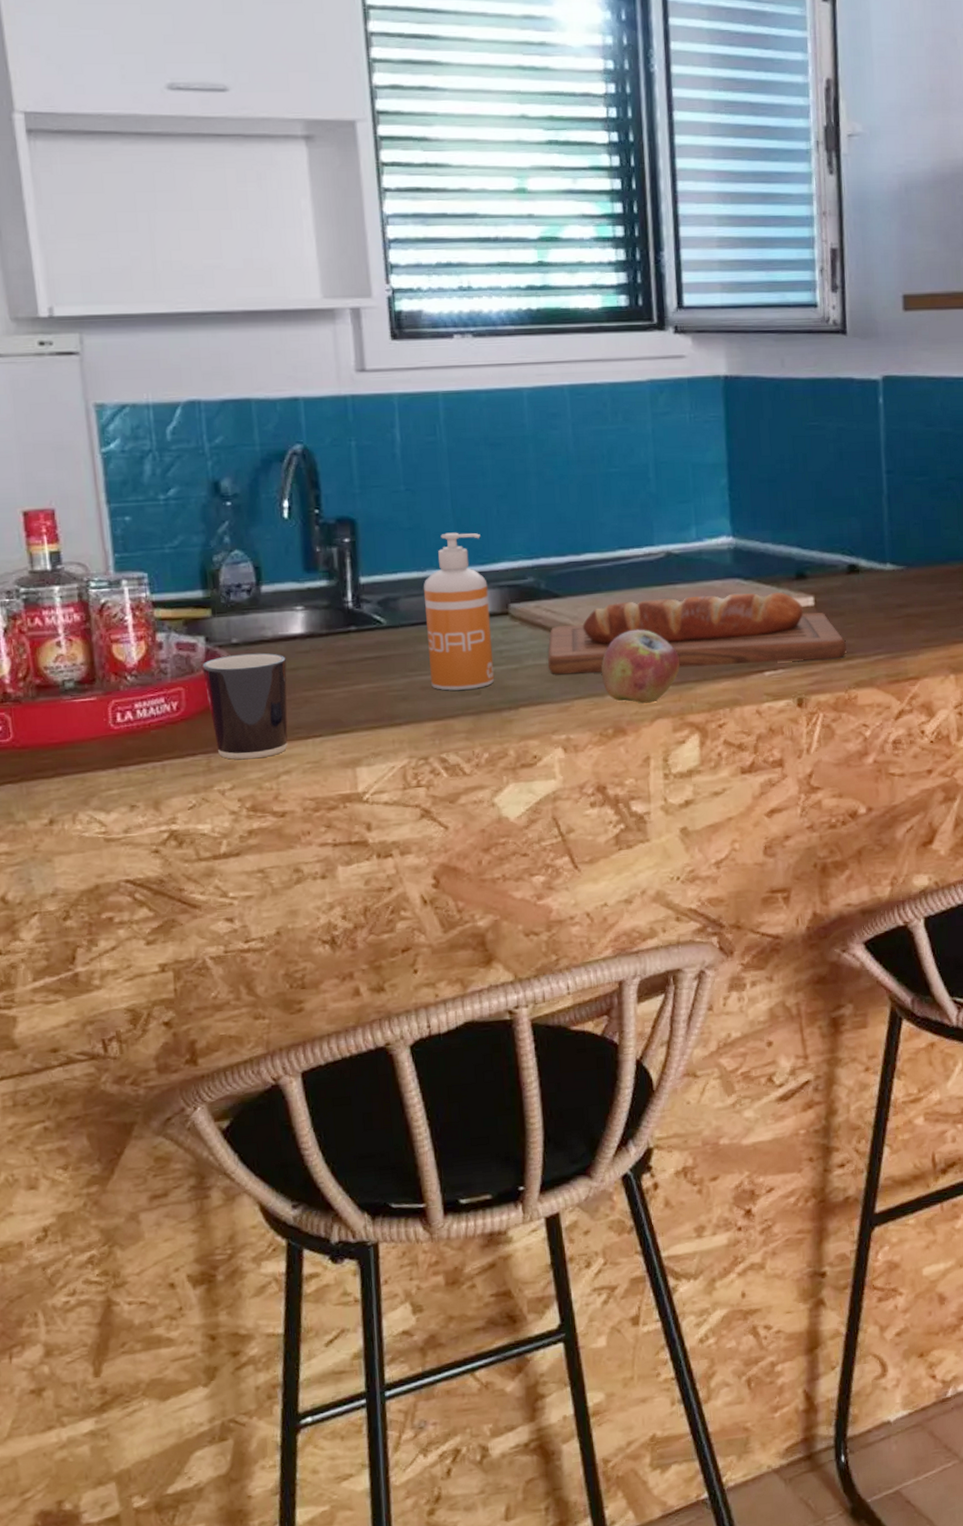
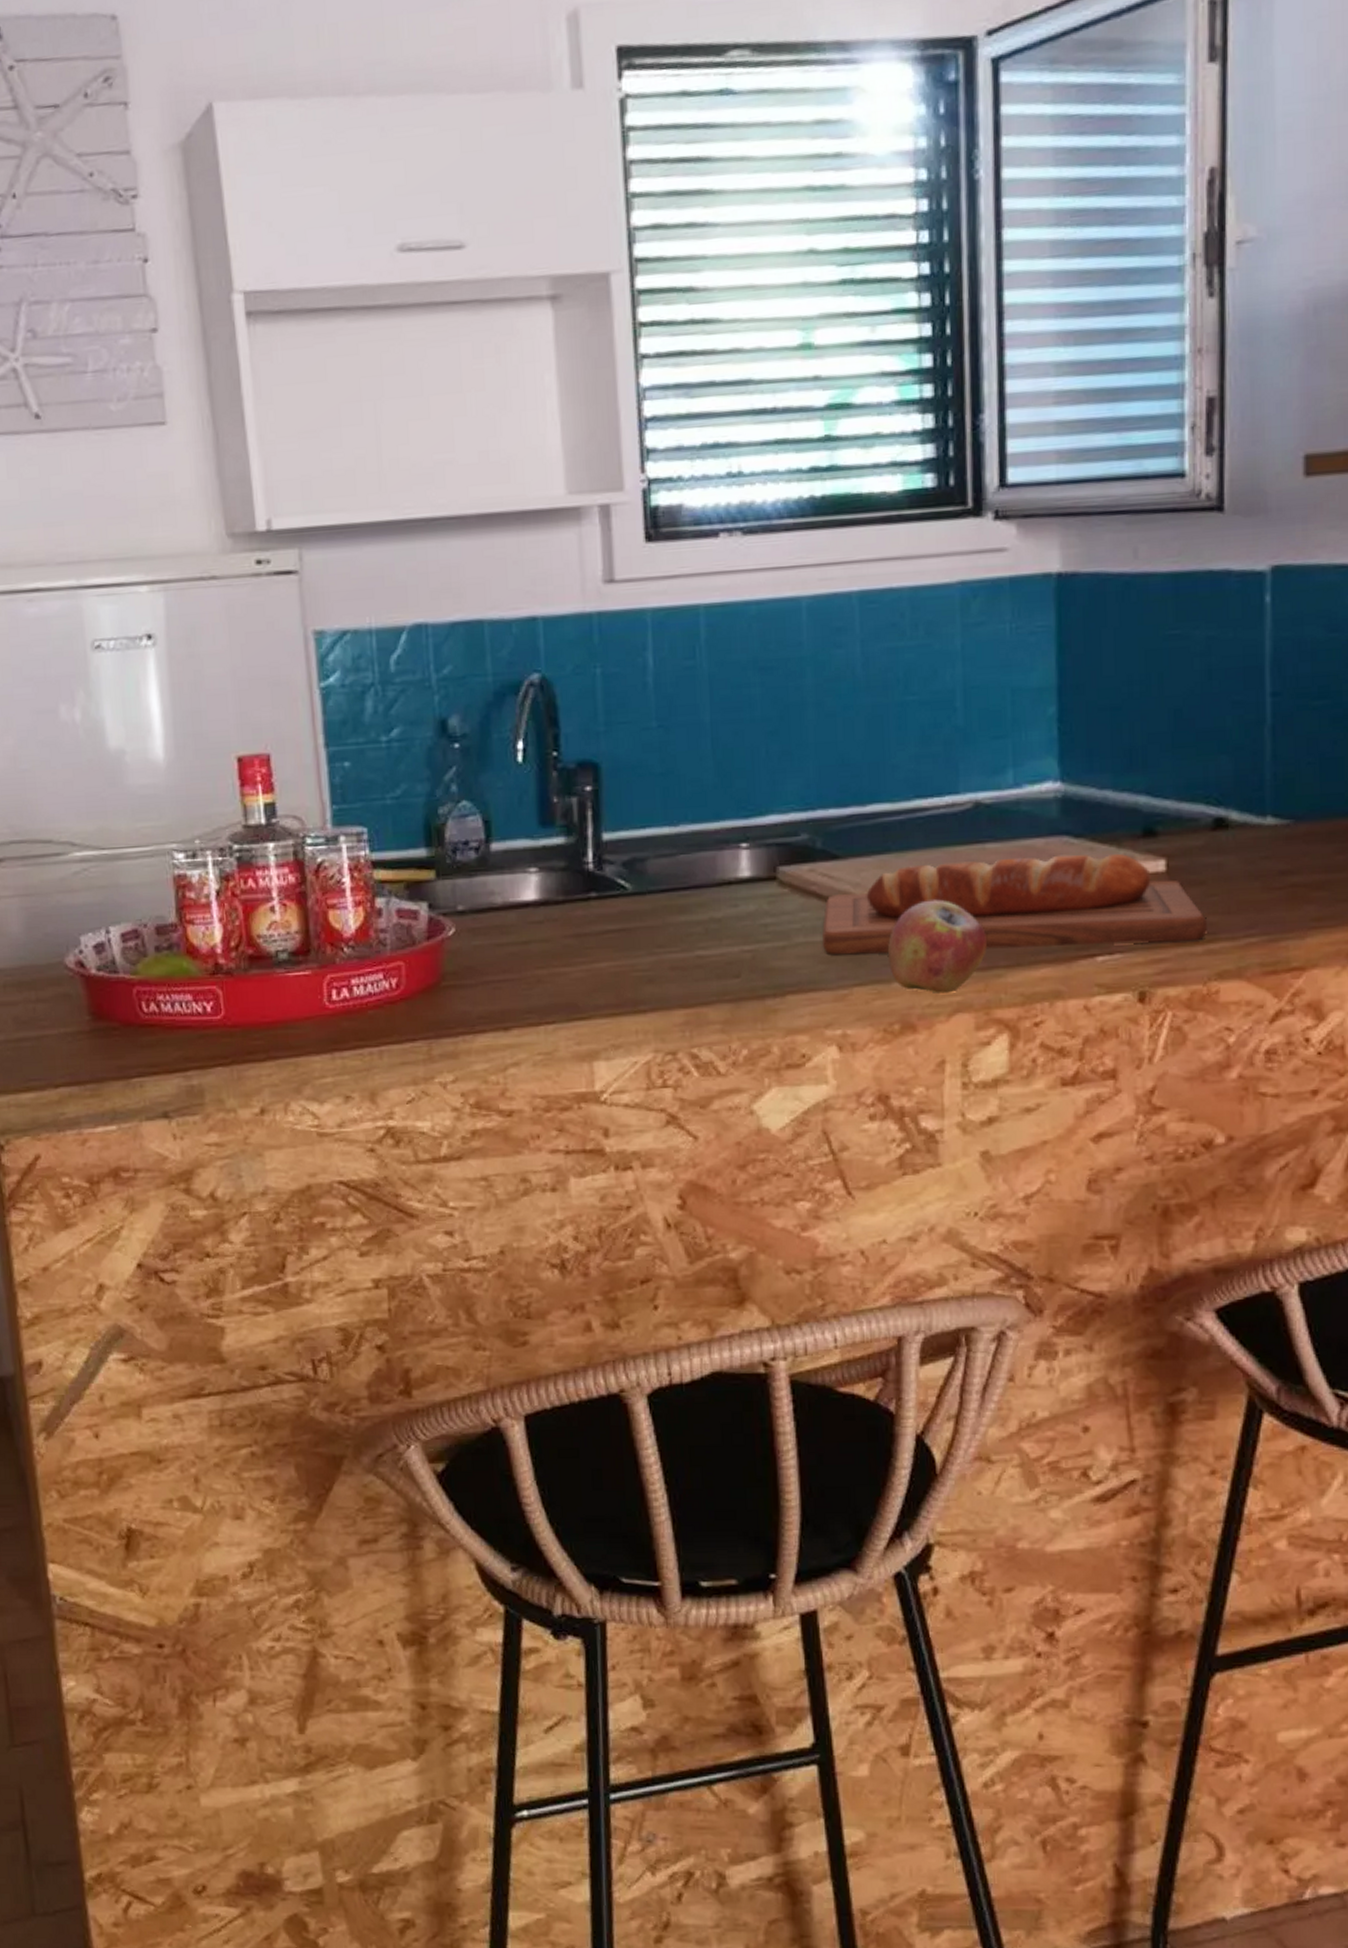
mug: present [202,653,288,760] -> none [424,922,518,1048]
soap dispenser: present [423,532,495,691] -> none [675,778,758,973]

